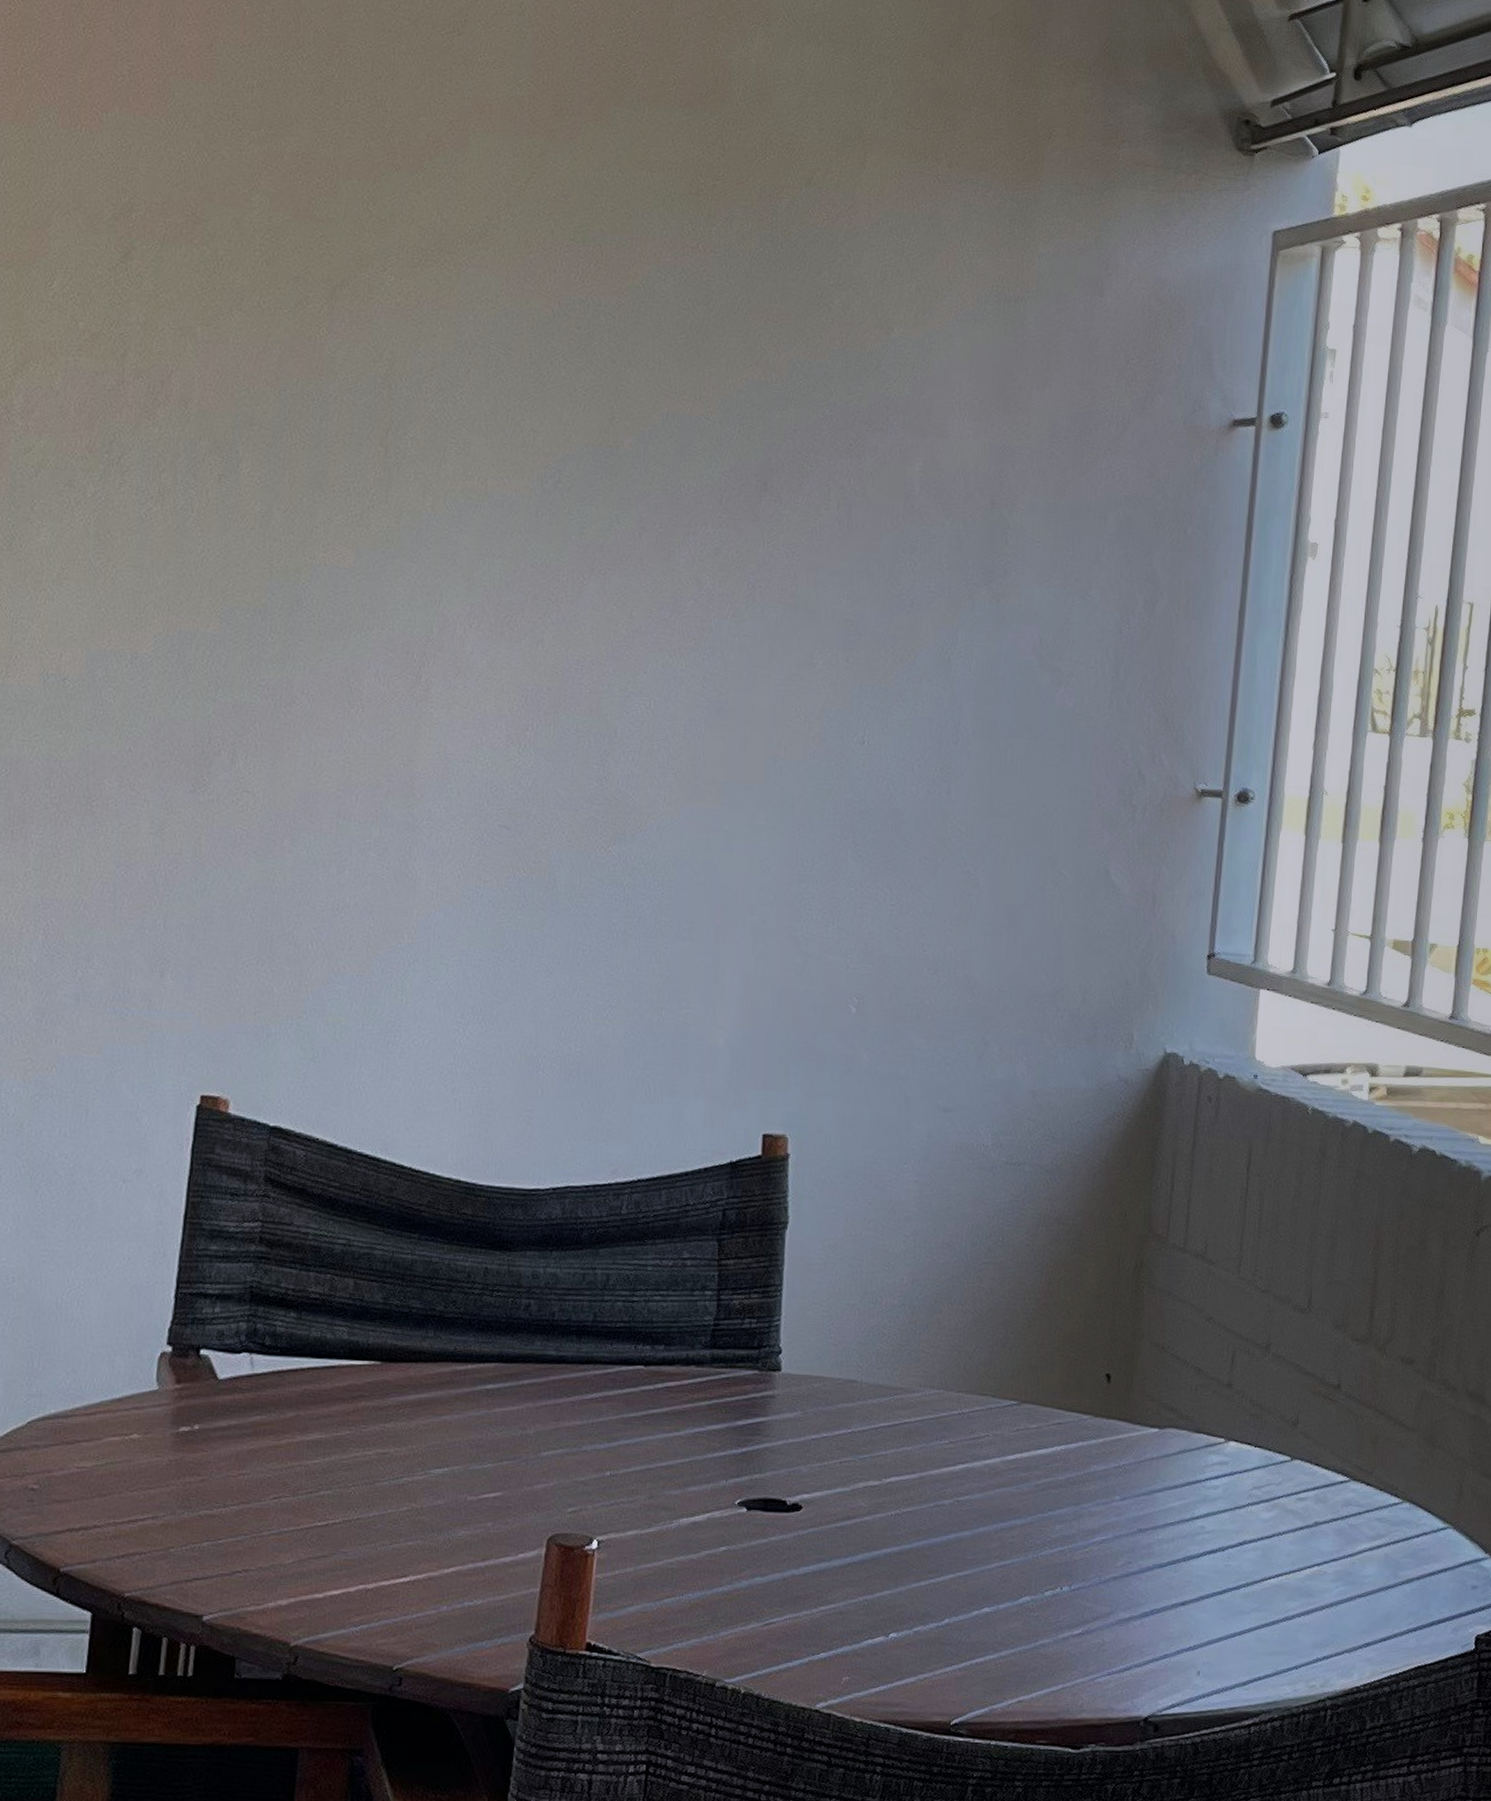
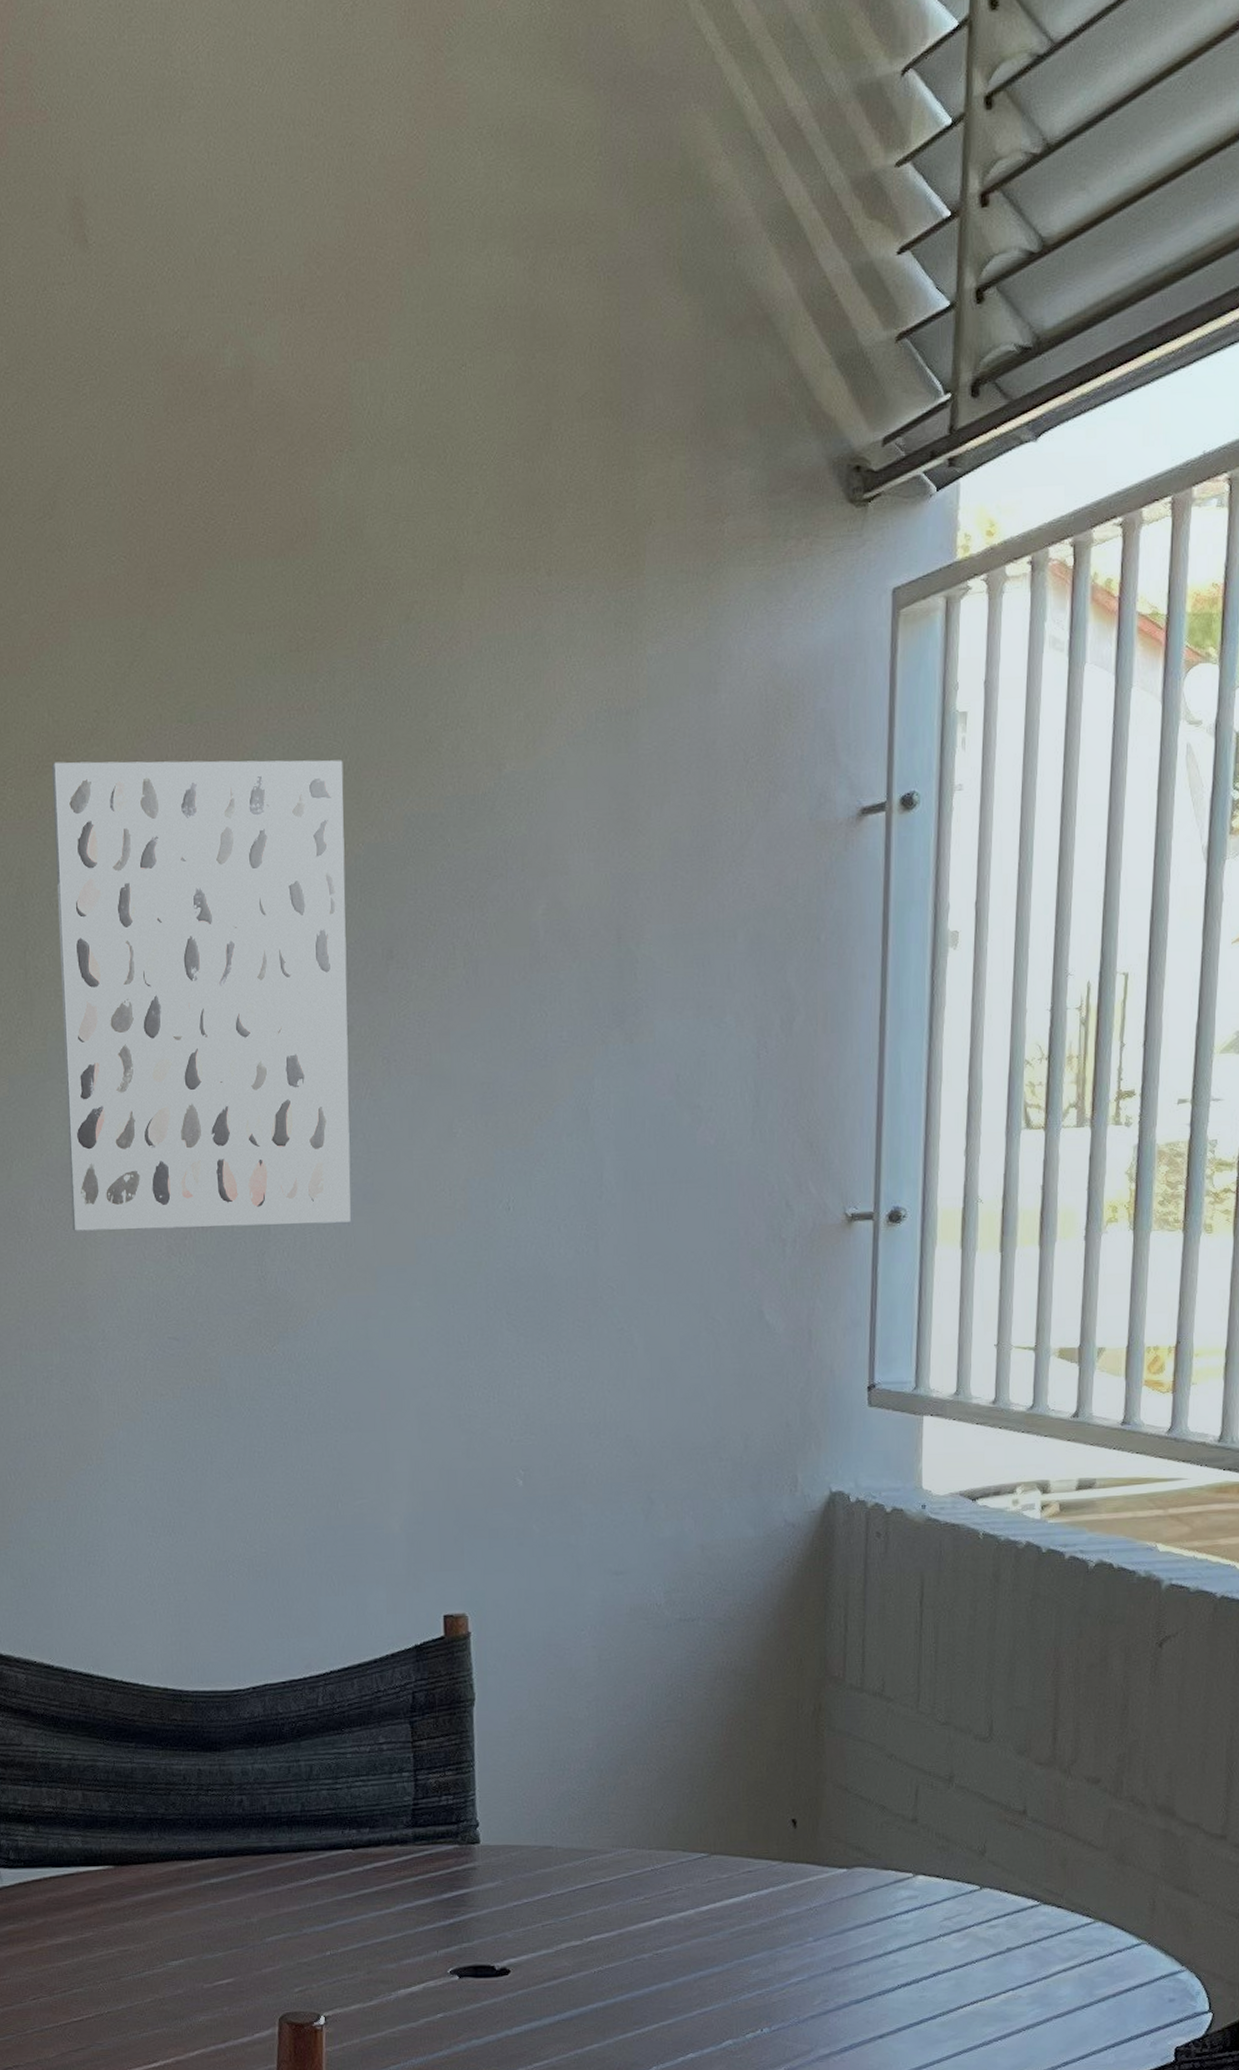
wall art: none [407,258,733,735] -> present [51,760,351,1231]

